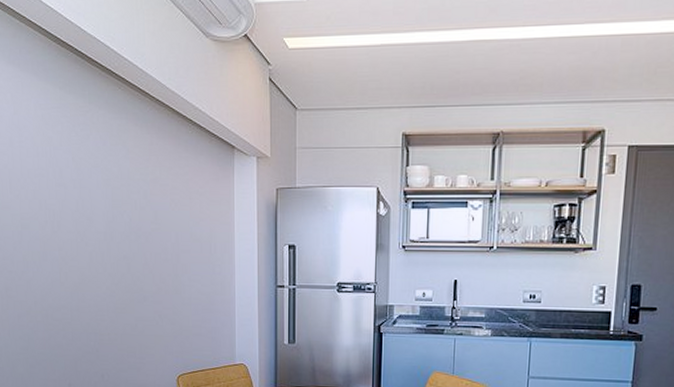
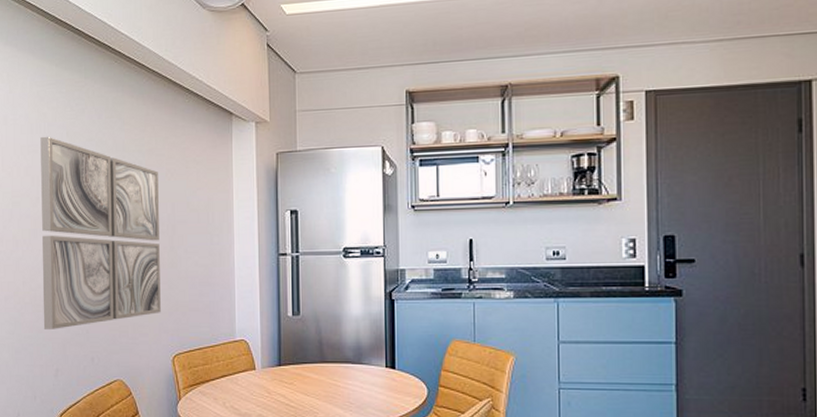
wall art: none [46,160,166,347] -> present [40,136,161,329]

